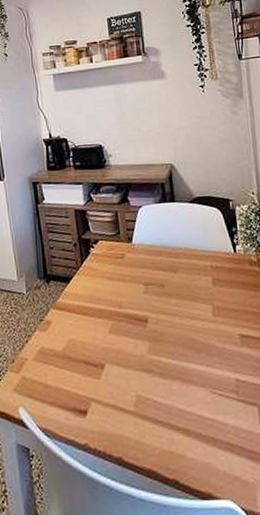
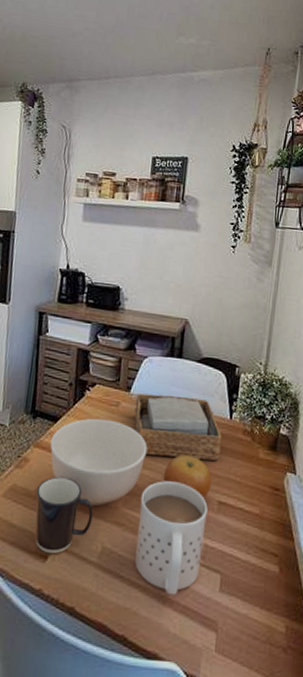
mug: none [63,333,122,409] -> present [35,476,94,554]
bowl: none [66,272,160,358] -> present [49,418,148,507]
napkin holder: none [138,238,232,301] -> present [134,393,222,462]
mug: none [163,322,236,434] -> present [134,481,208,595]
fruit: none [180,294,230,334] -> present [162,454,212,498]

